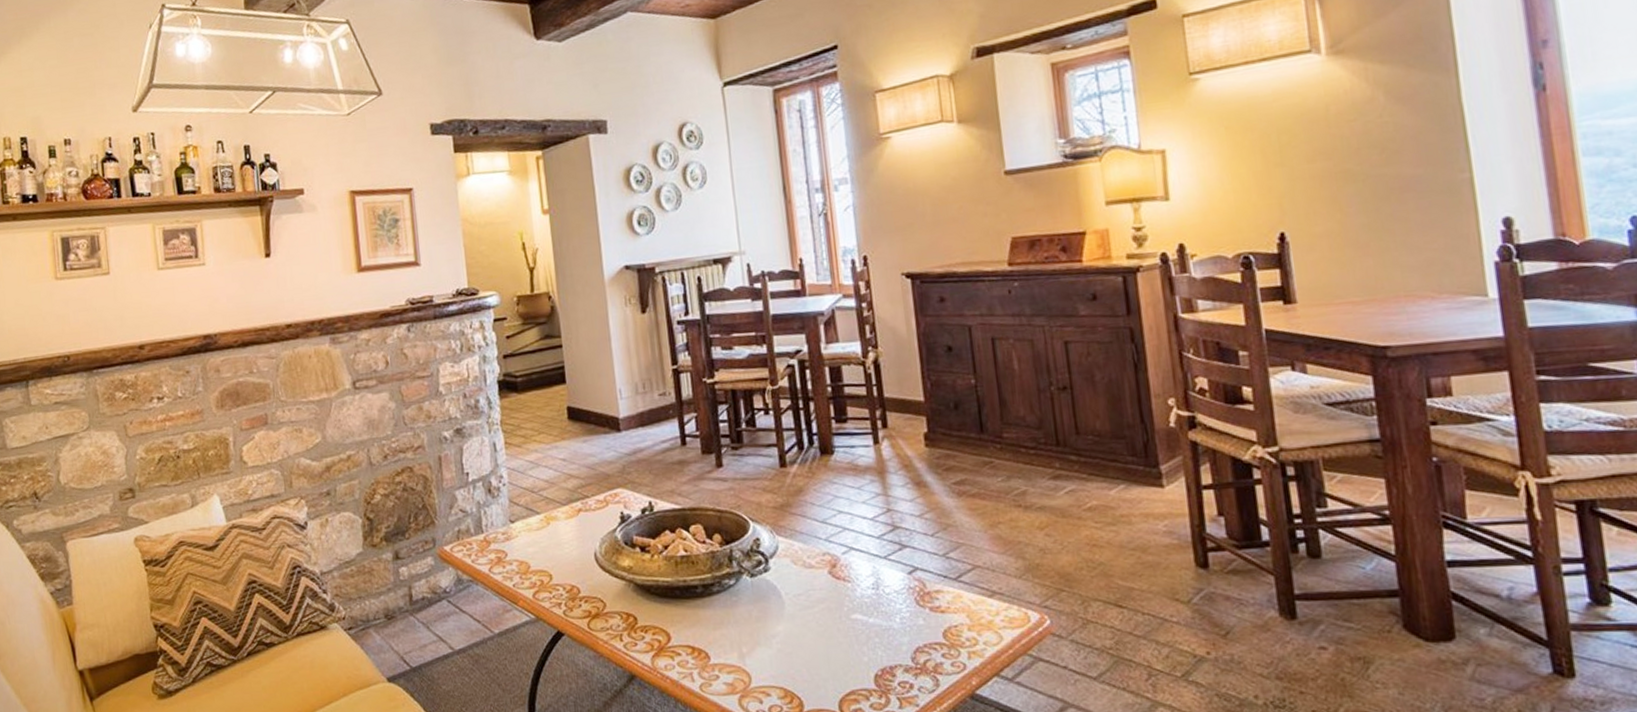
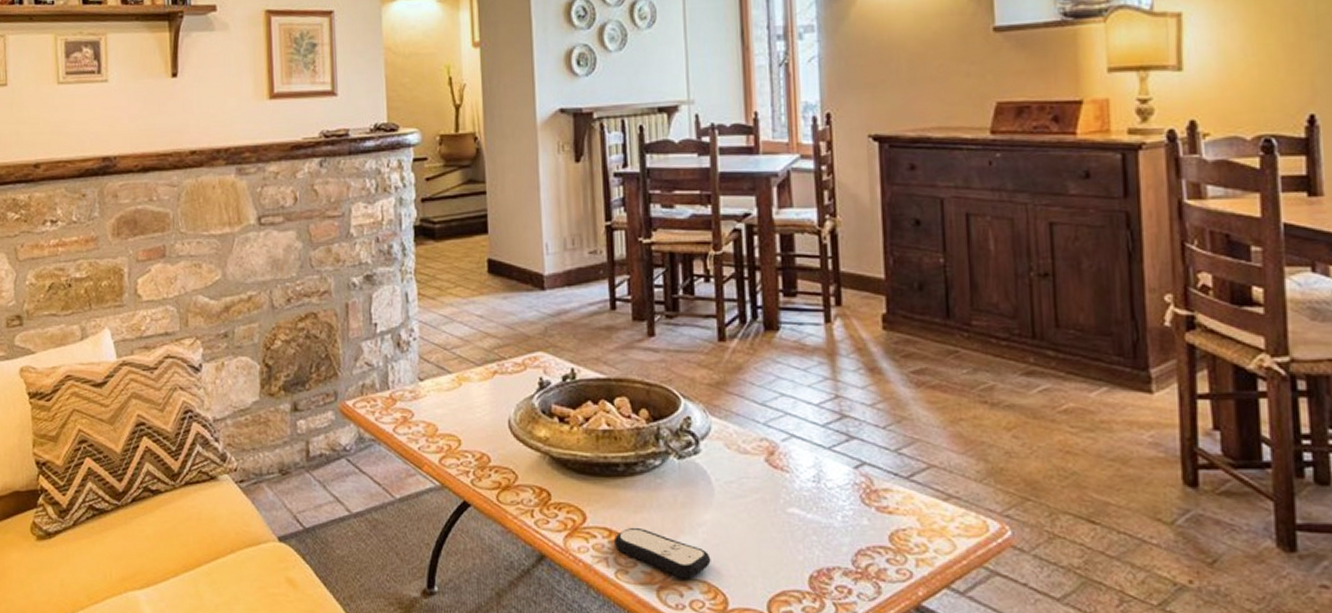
remote control: none [696,643,786,687] -> present [613,528,711,579]

